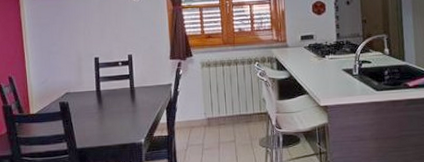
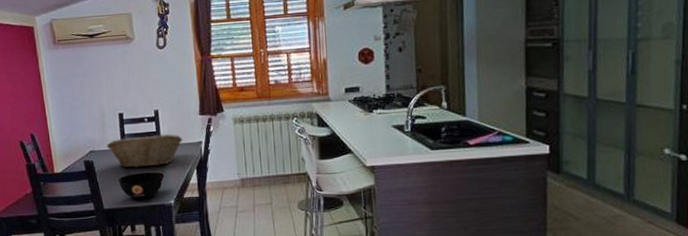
fruit basket: none [81,76,154,109] -> present [106,133,183,168]
bowl: none [92,112,136,138] -> present [118,171,165,198]

